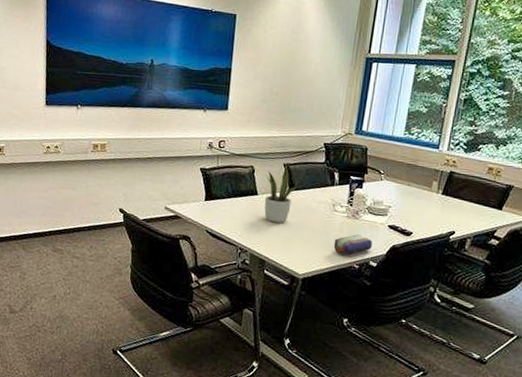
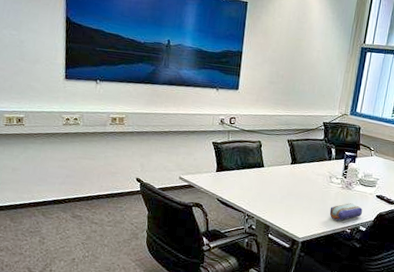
potted plant: present [264,164,298,224] -> none [269,140,300,193]

